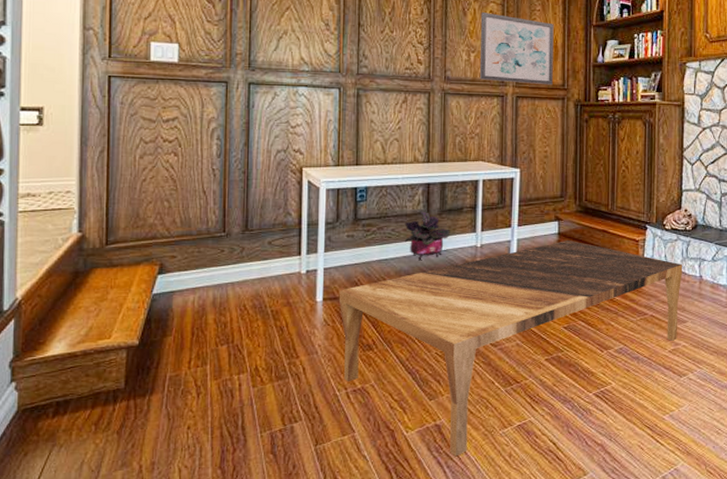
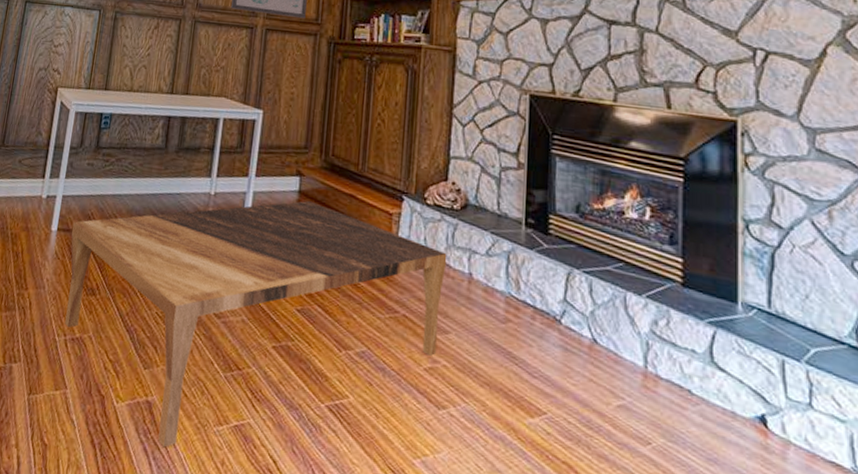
potted plant: present [404,211,450,260] -> none [140,145,186,200]

